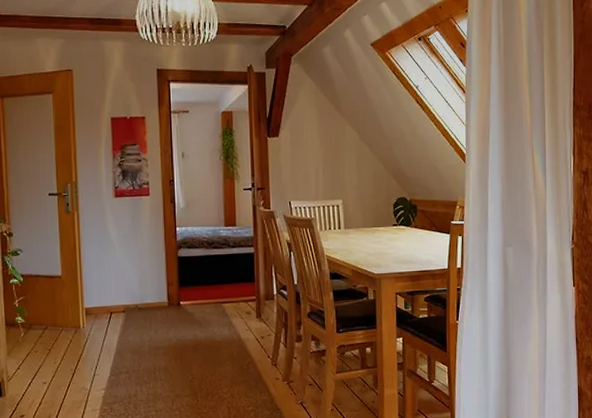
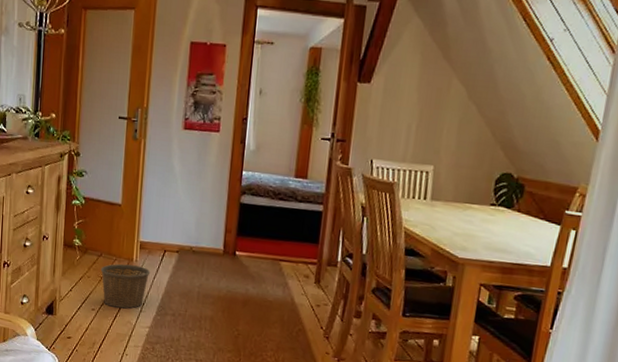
basket: none [47,332,99,377] -> present [100,263,151,309]

